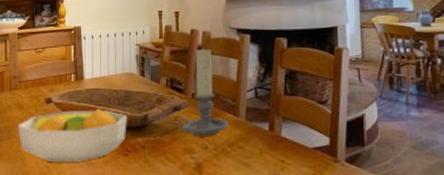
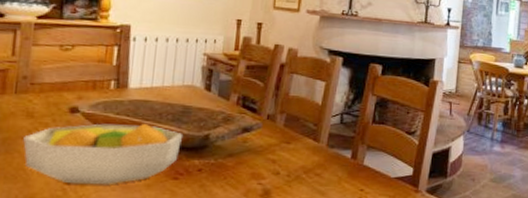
candle holder: present [177,49,229,137] -> none [245,67,307,162]

